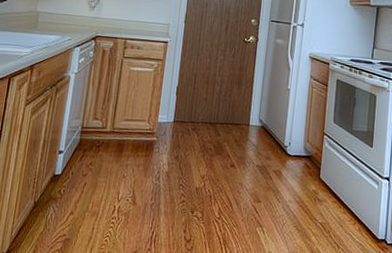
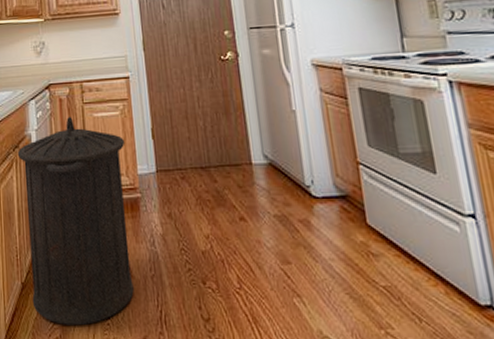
trash can: none [41,66,153,241] -> present [17,116,134,326]

